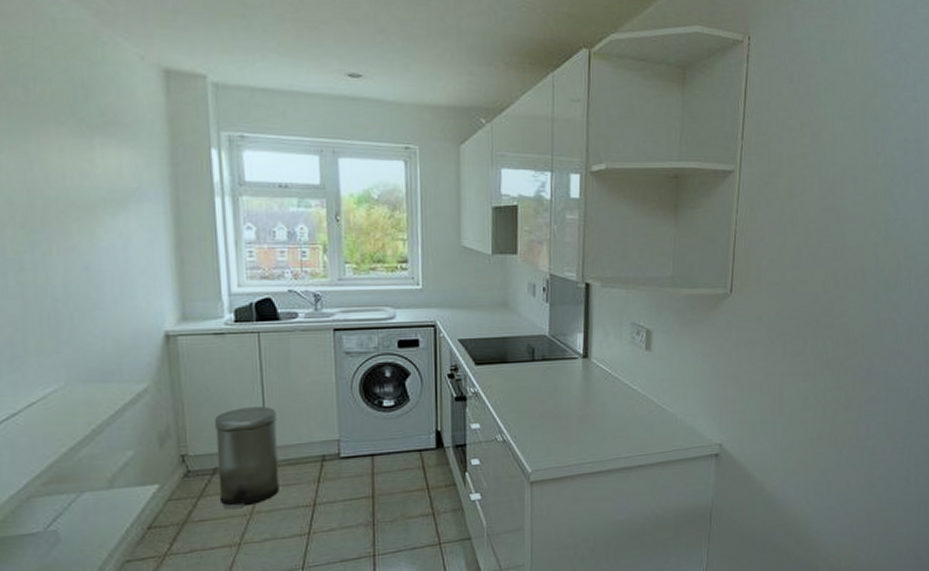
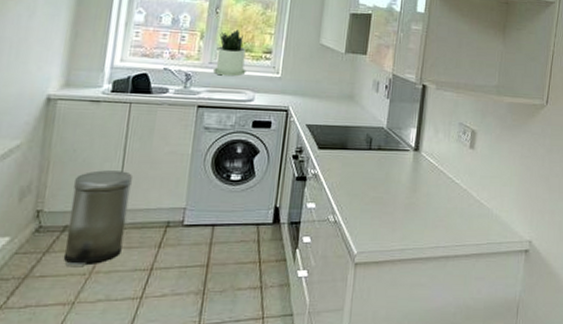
planter: none [345,238,382,293] -> present [213,29,246,77]

